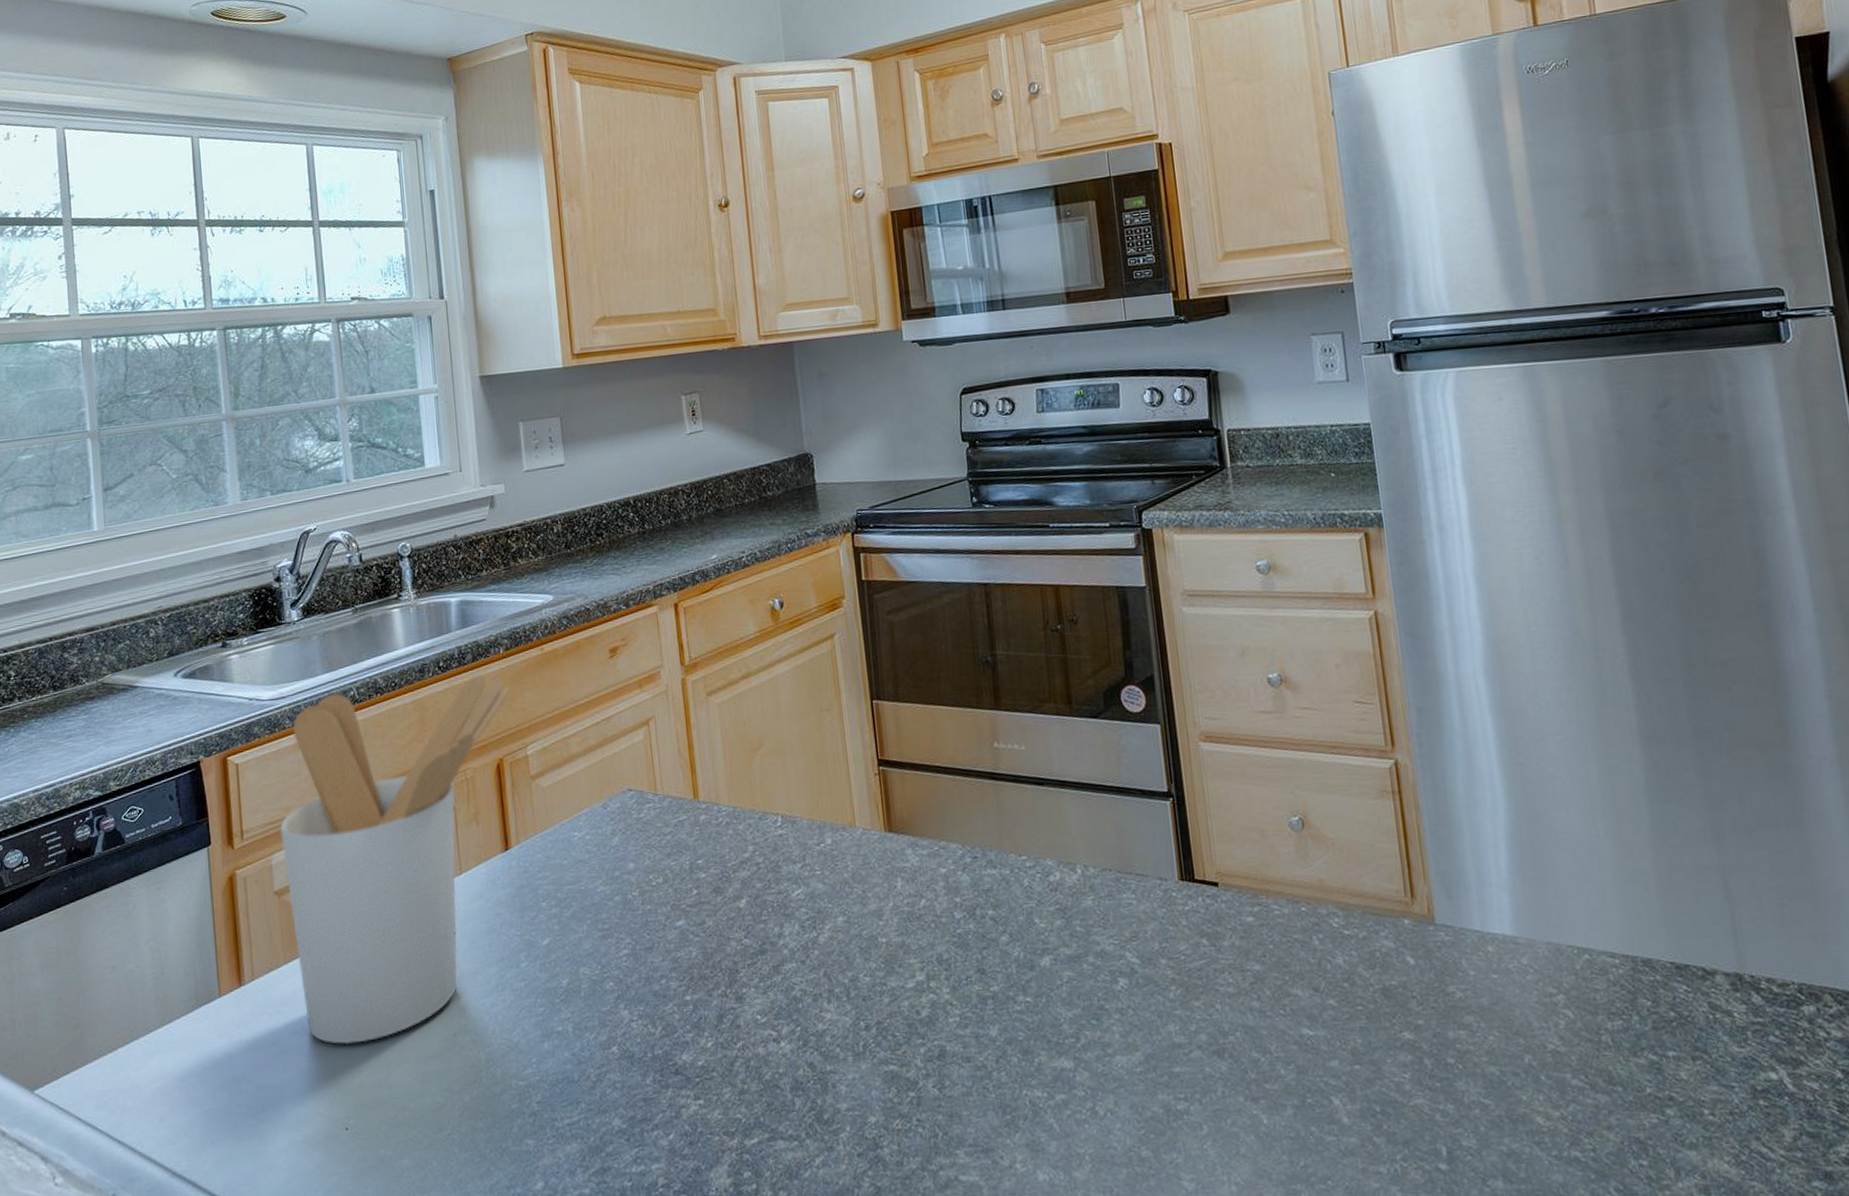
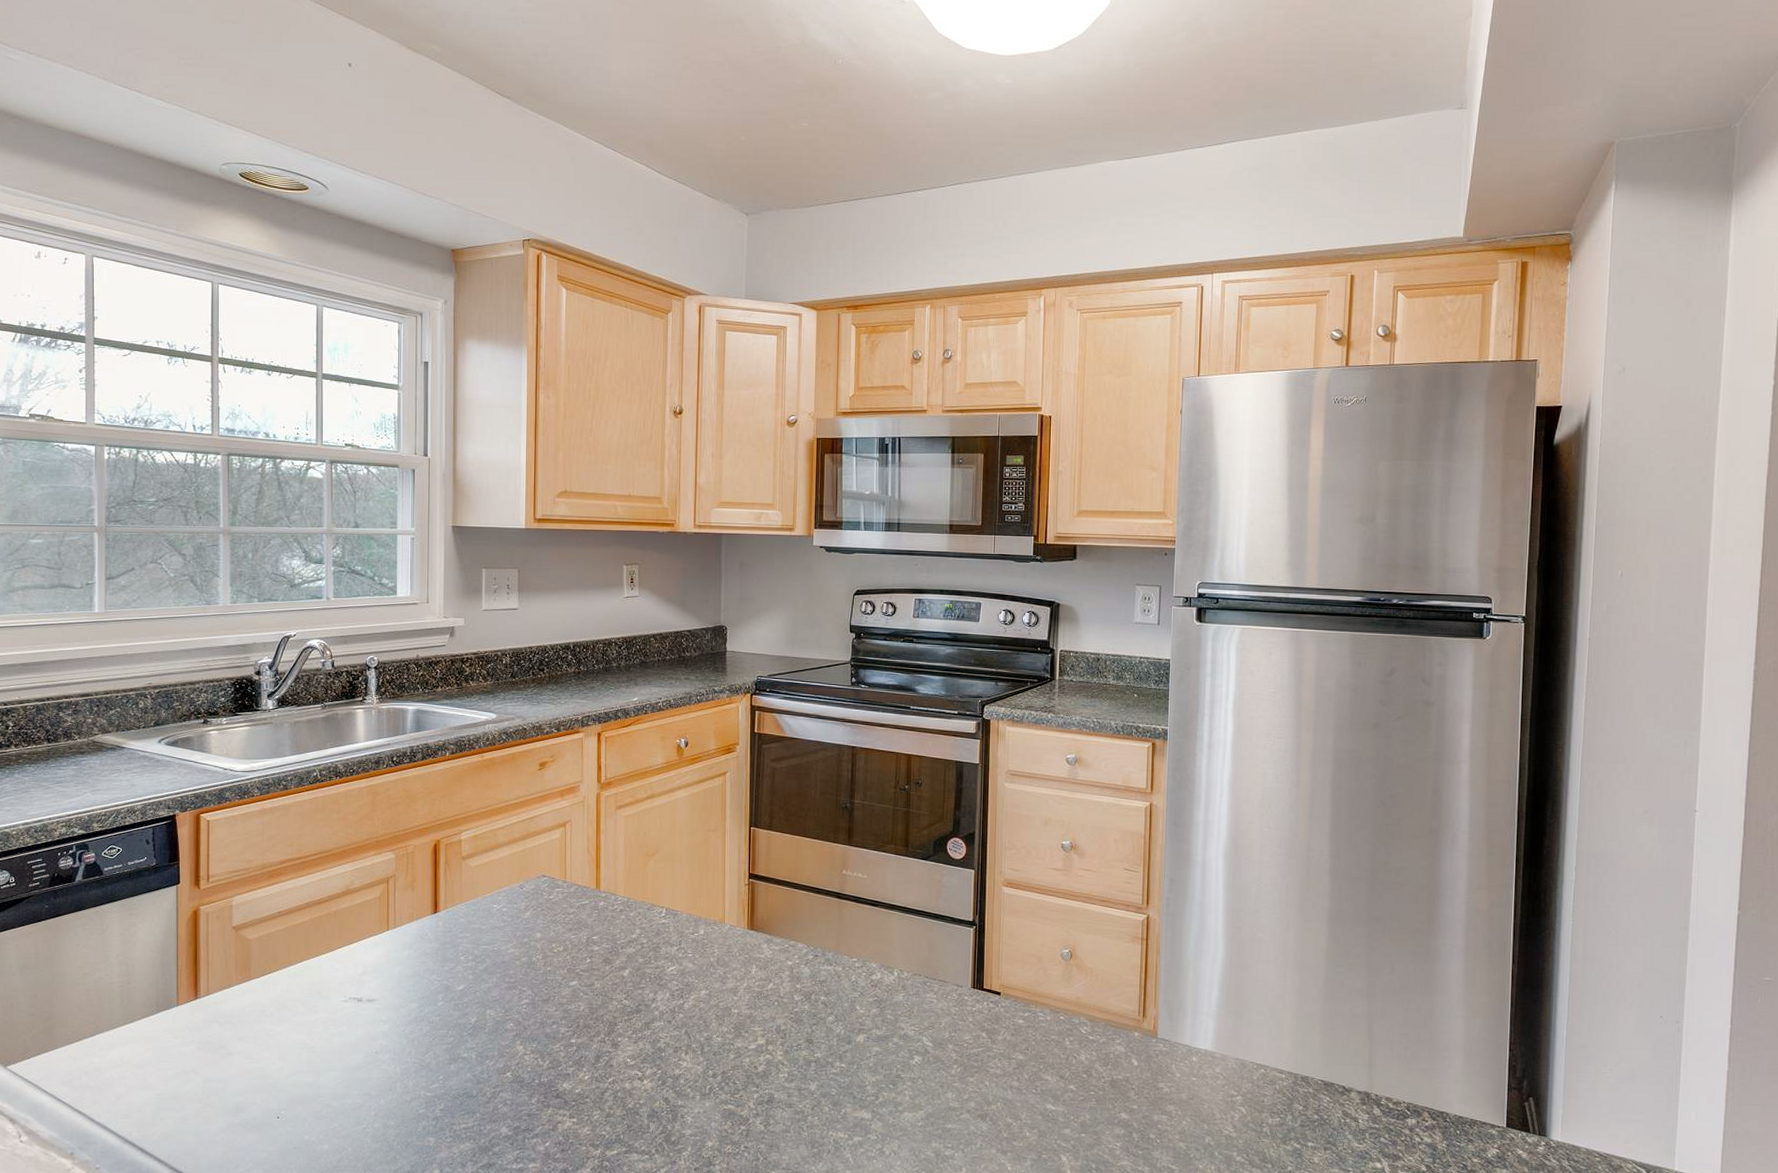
utensil holder: present [280,675,511,1044] -> none [242,771,453,1052]

